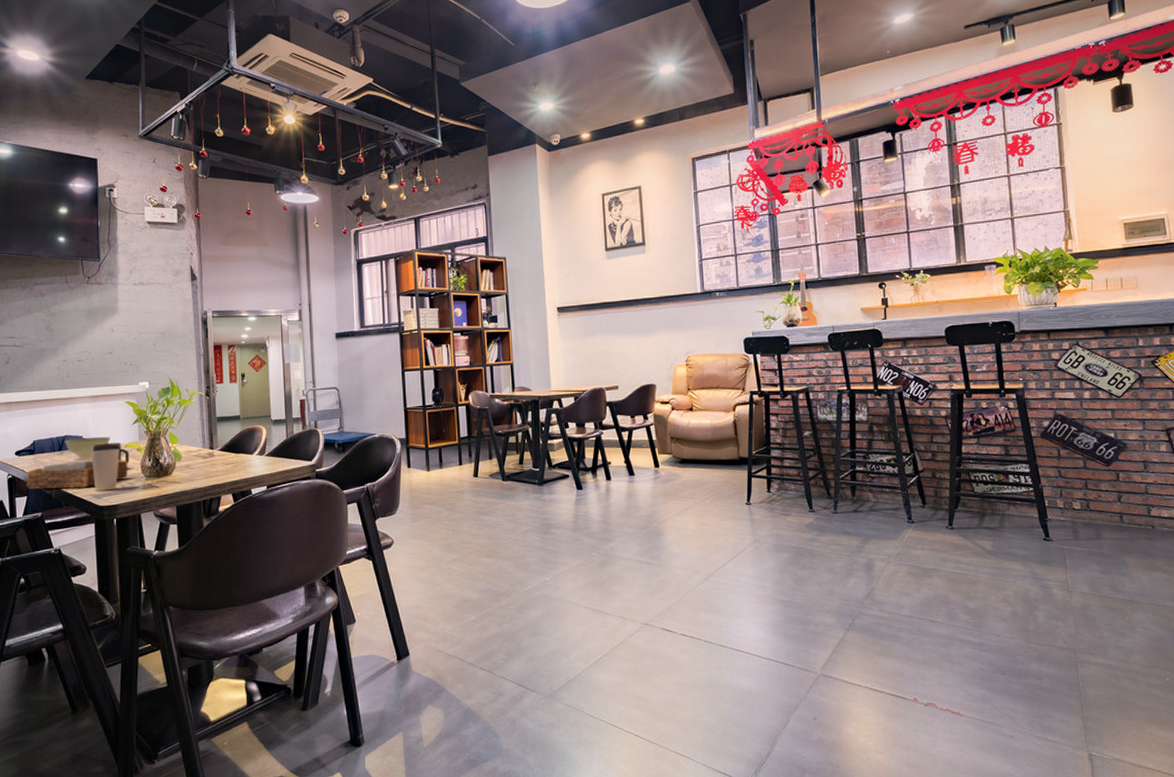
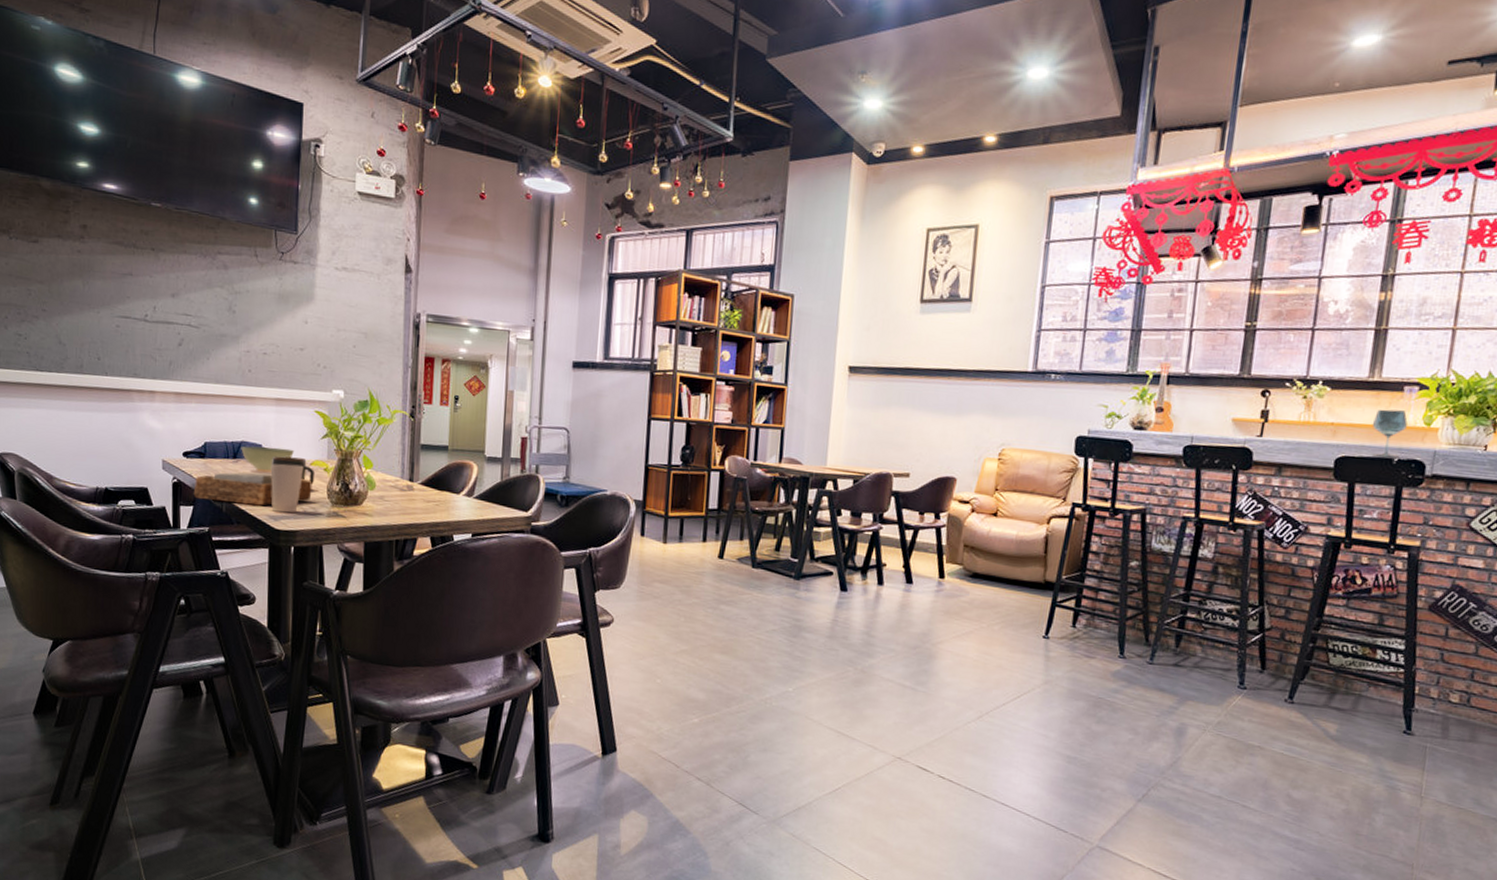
wine glass: none [967,285,994,323] -> present [1371,409,1408,459]

